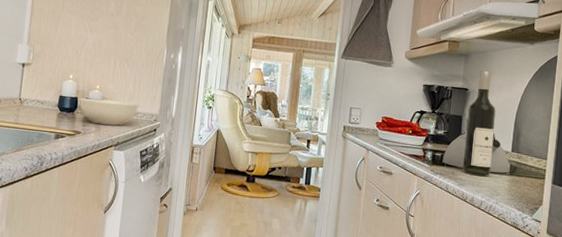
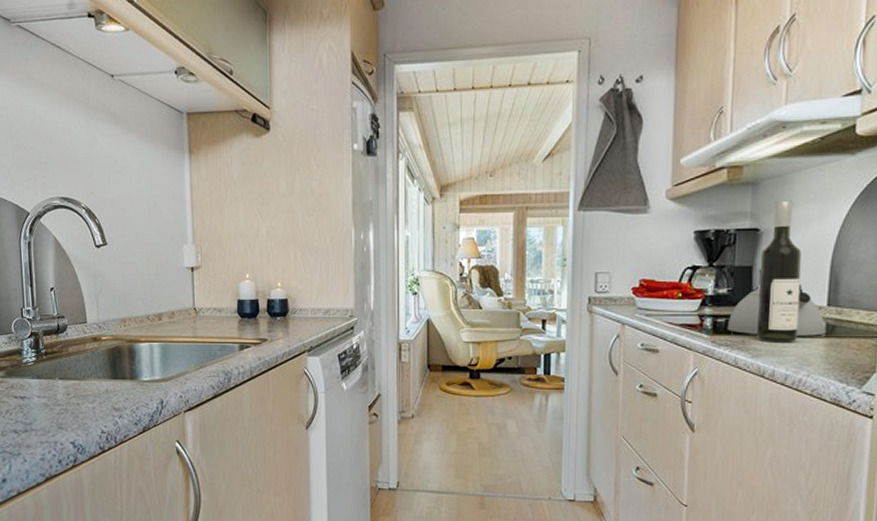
bowl: present [79,97,140,126] -> none [260,297,330,328]

